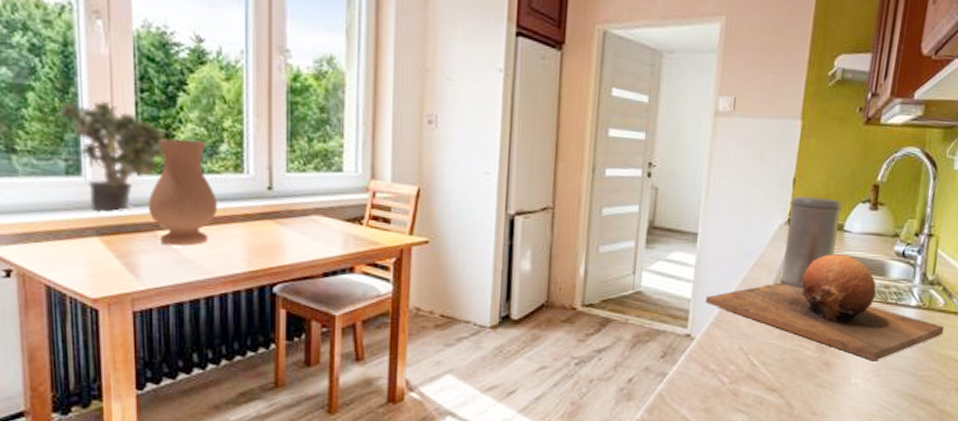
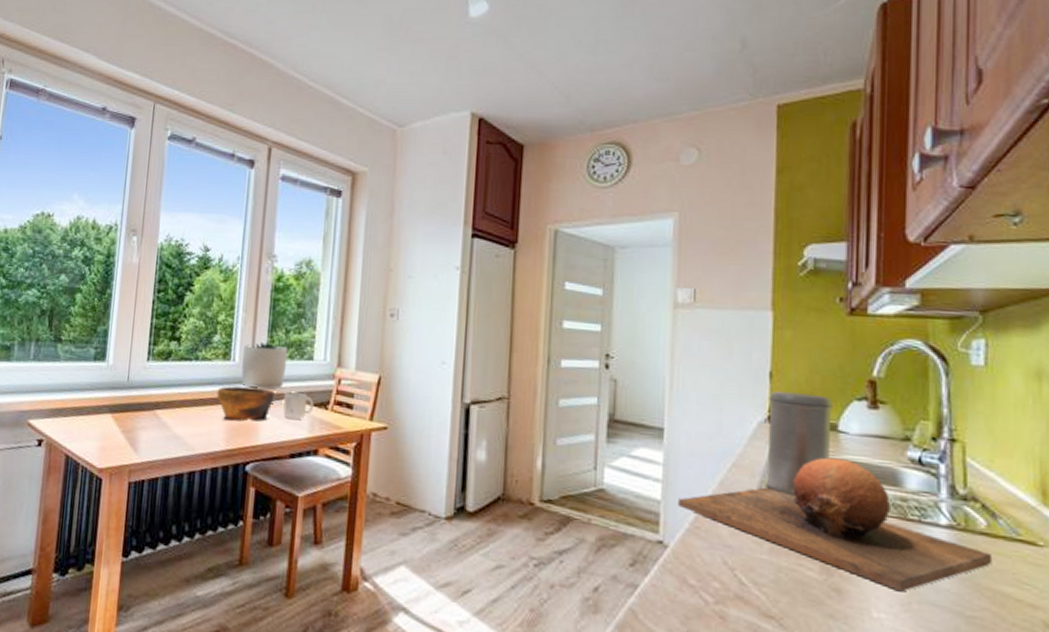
potted plant: present [55,100,167,213] -> none [93,299,173,393]
vase: present [147,138,218,247] -> none [151,330,207,425]
bowl: none [231,202,302,241] -> present [217,386,276,422]
planter: none [258,152,312,205] -> present [241,342,288,389]
mug: none [312,207,347,236] -> present [283,392,315,419]

